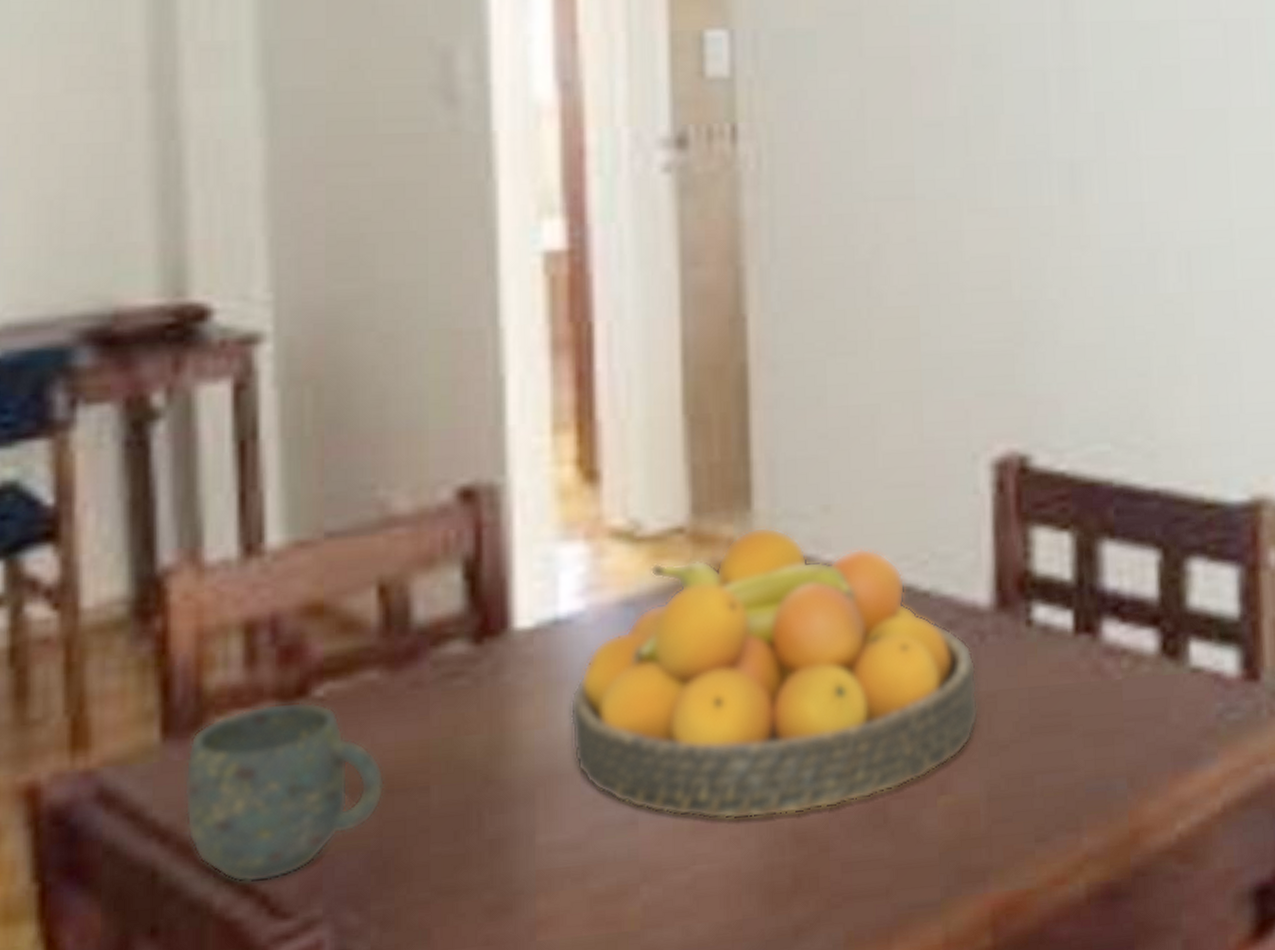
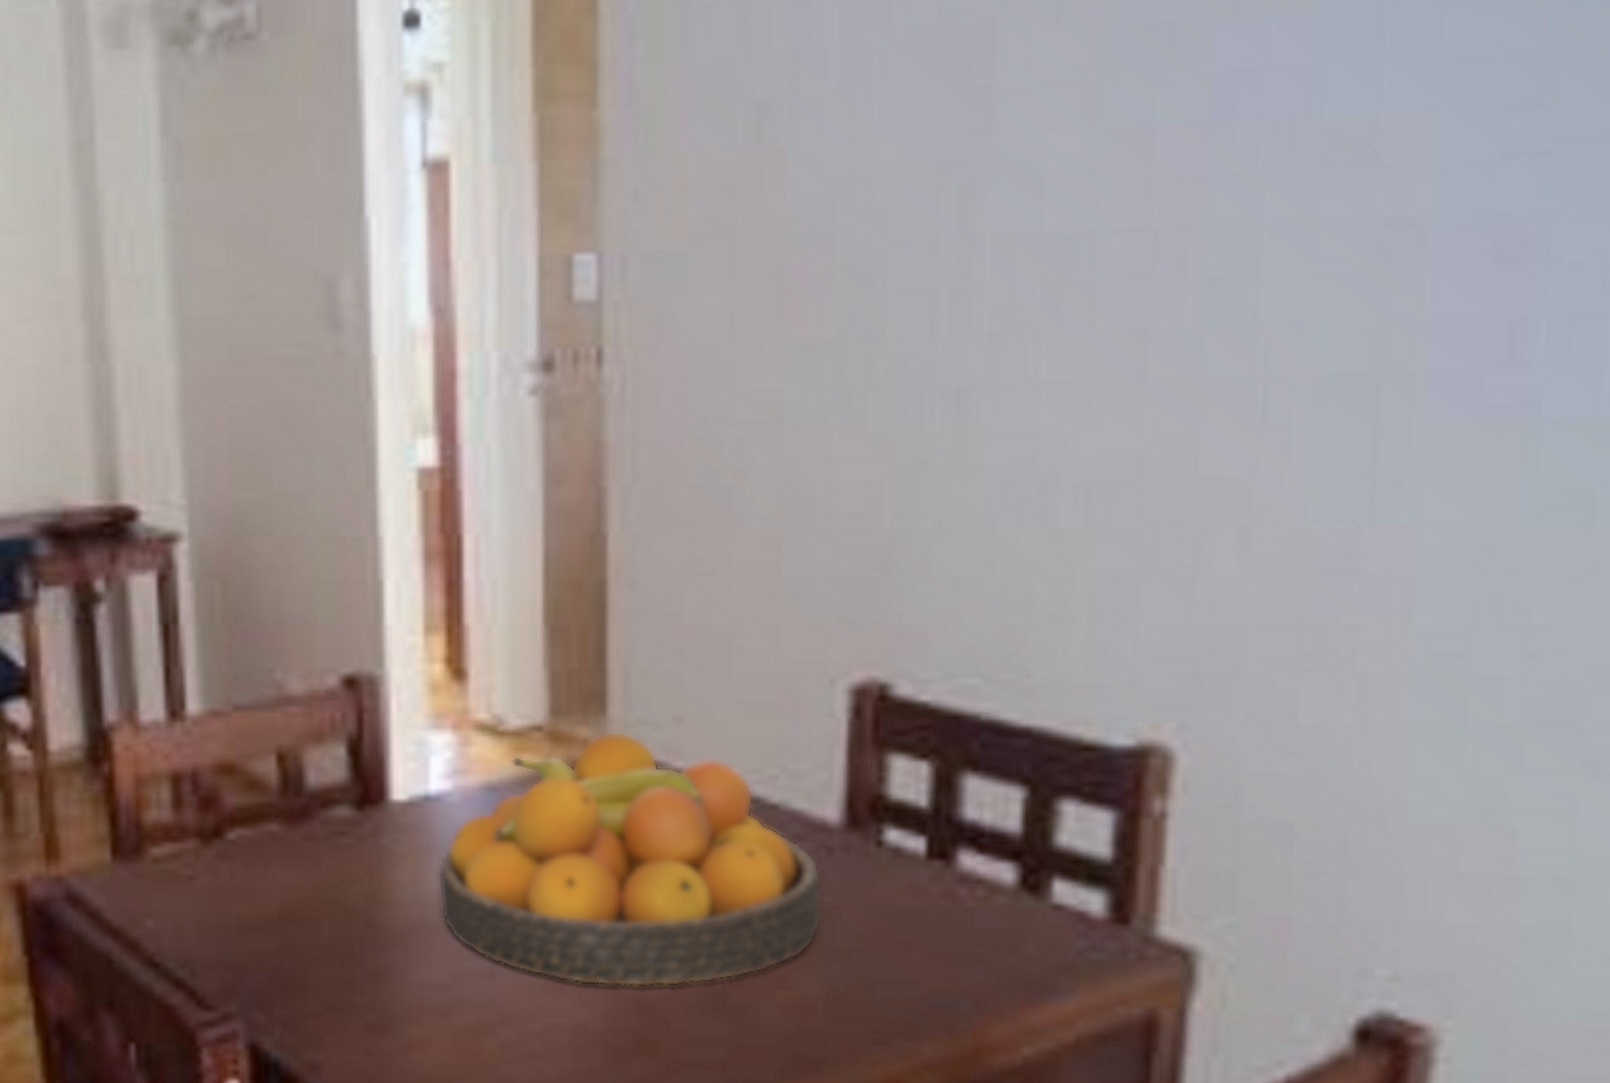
mug: present [183,701,386,883] -> none [129,841,285,980]

